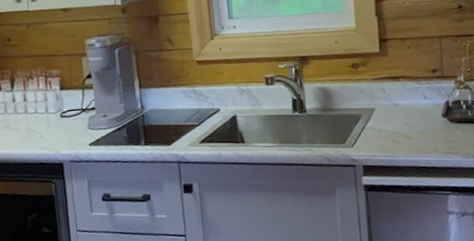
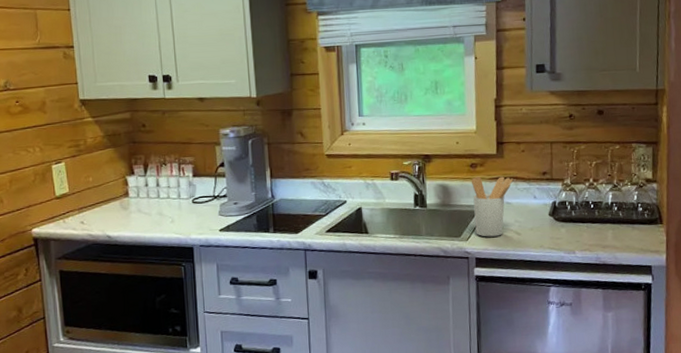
utensil holder: none [354,76,400,143] -> present [472,176,514,237]

